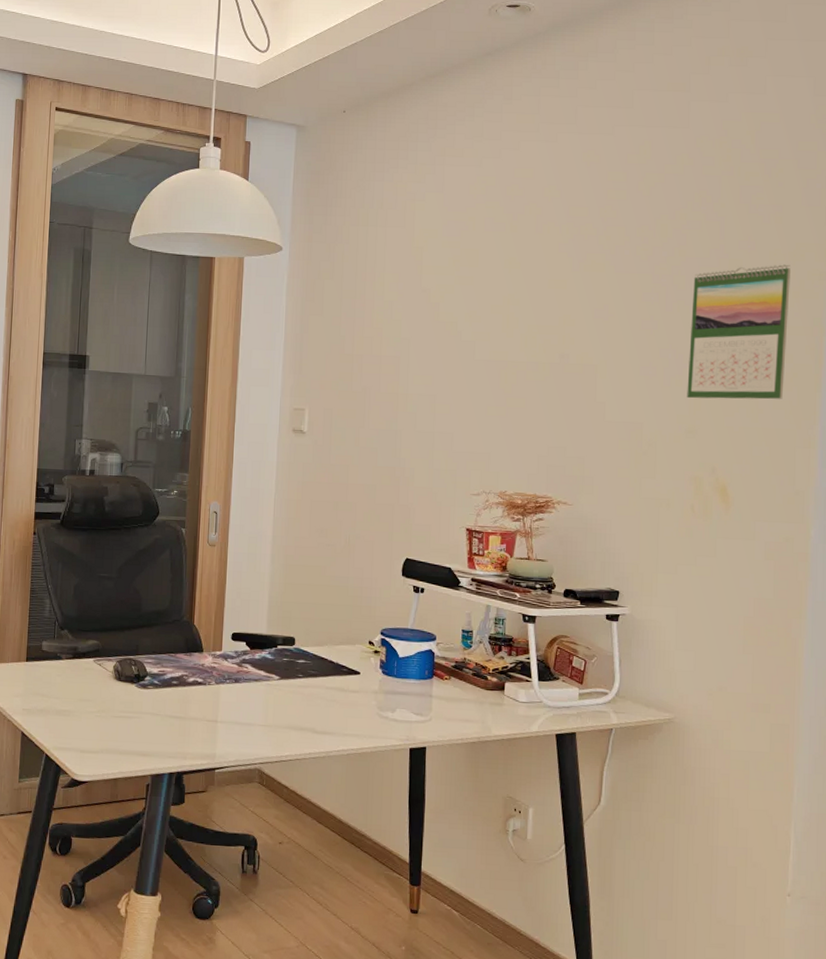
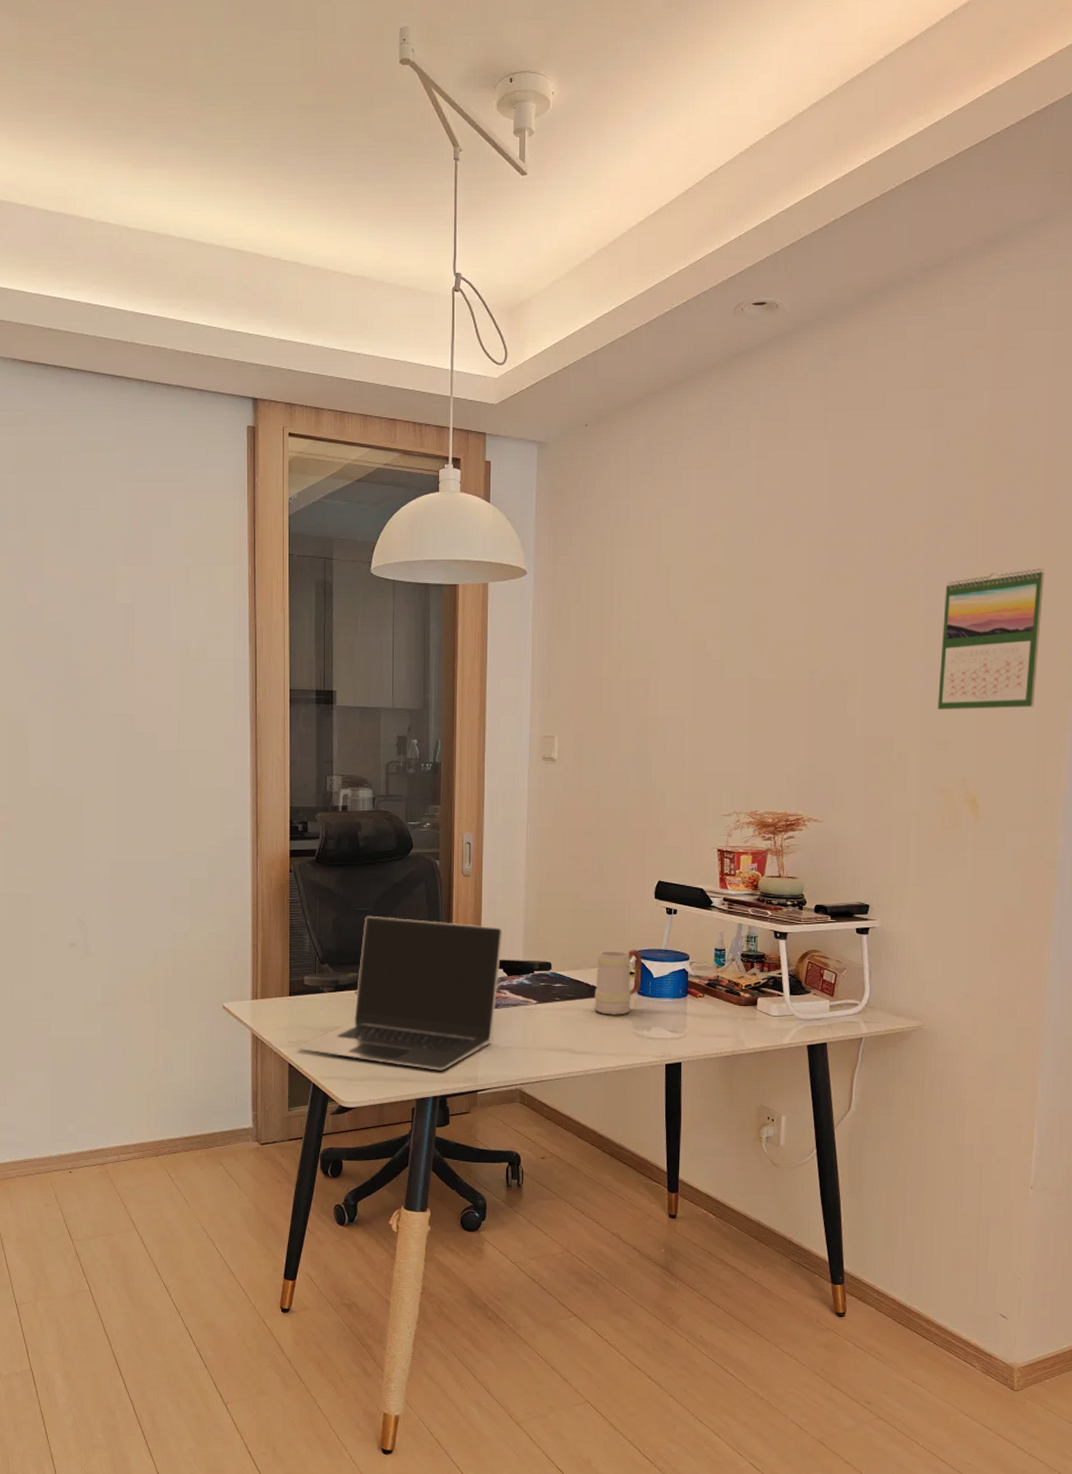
laptop: none [31,582,248,746] -> present [297,915,503,1071]
mug: none [337,627,388,695] -> present [594,949,642,1015]

